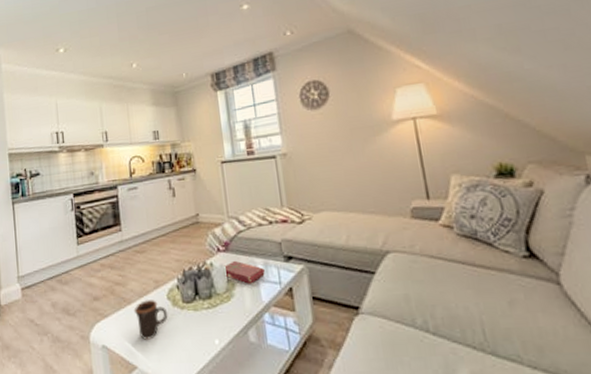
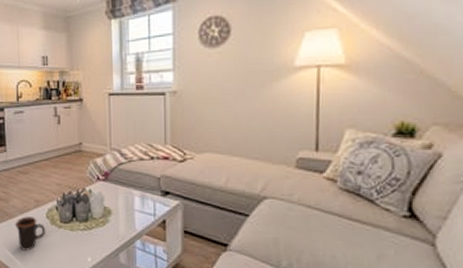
book: present [224,260,265,284] -> none [101,190,141,213]

